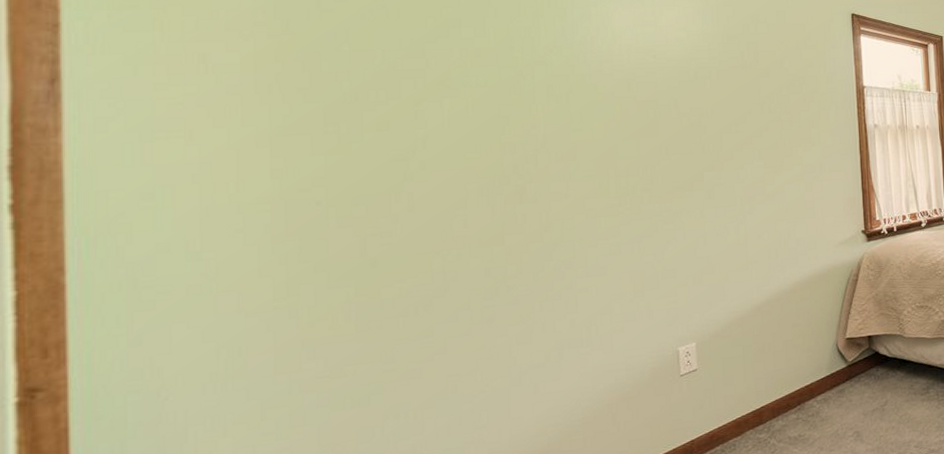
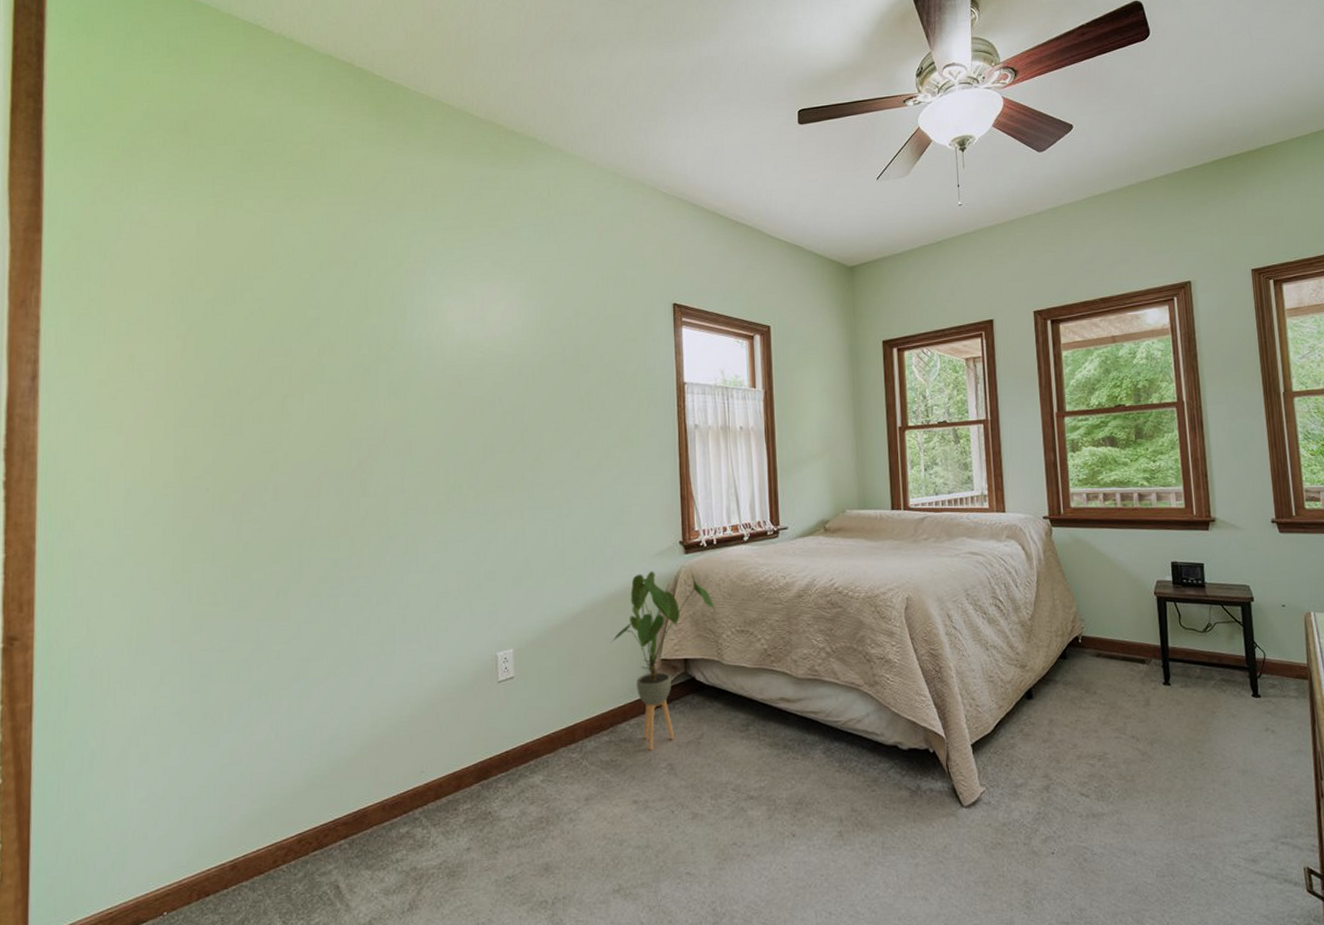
house plant: none [795,258,898,423] -> present [610,571,716,751]

